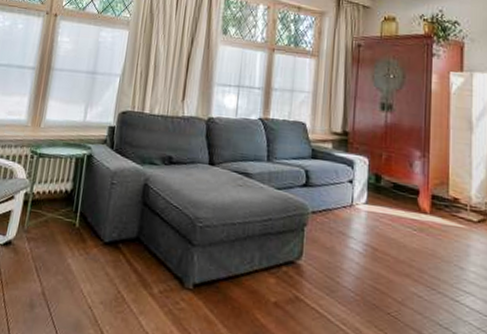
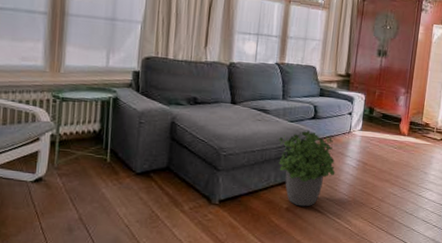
potted plant: none [263,200,336,303] -> present [278,130,335,207]

